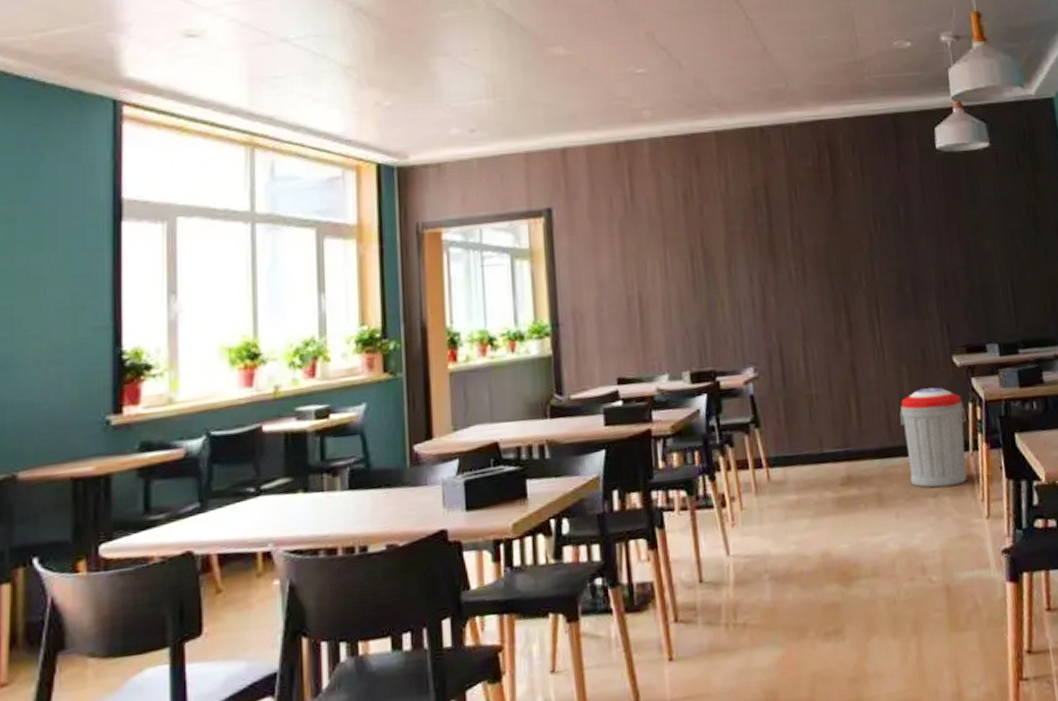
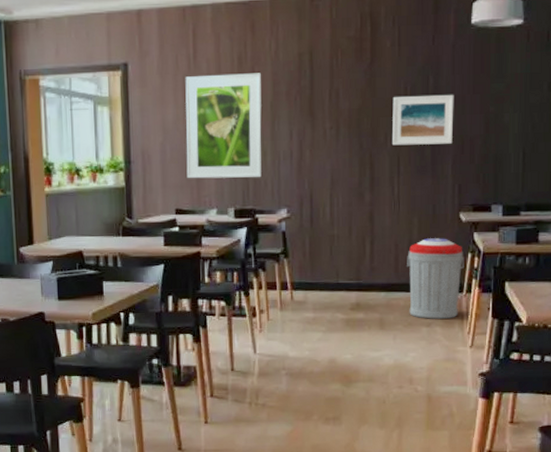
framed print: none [621,211,720,340] -> present [185,73,262,179]
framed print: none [862,224,934,285] -> present [393,94,454,146]

